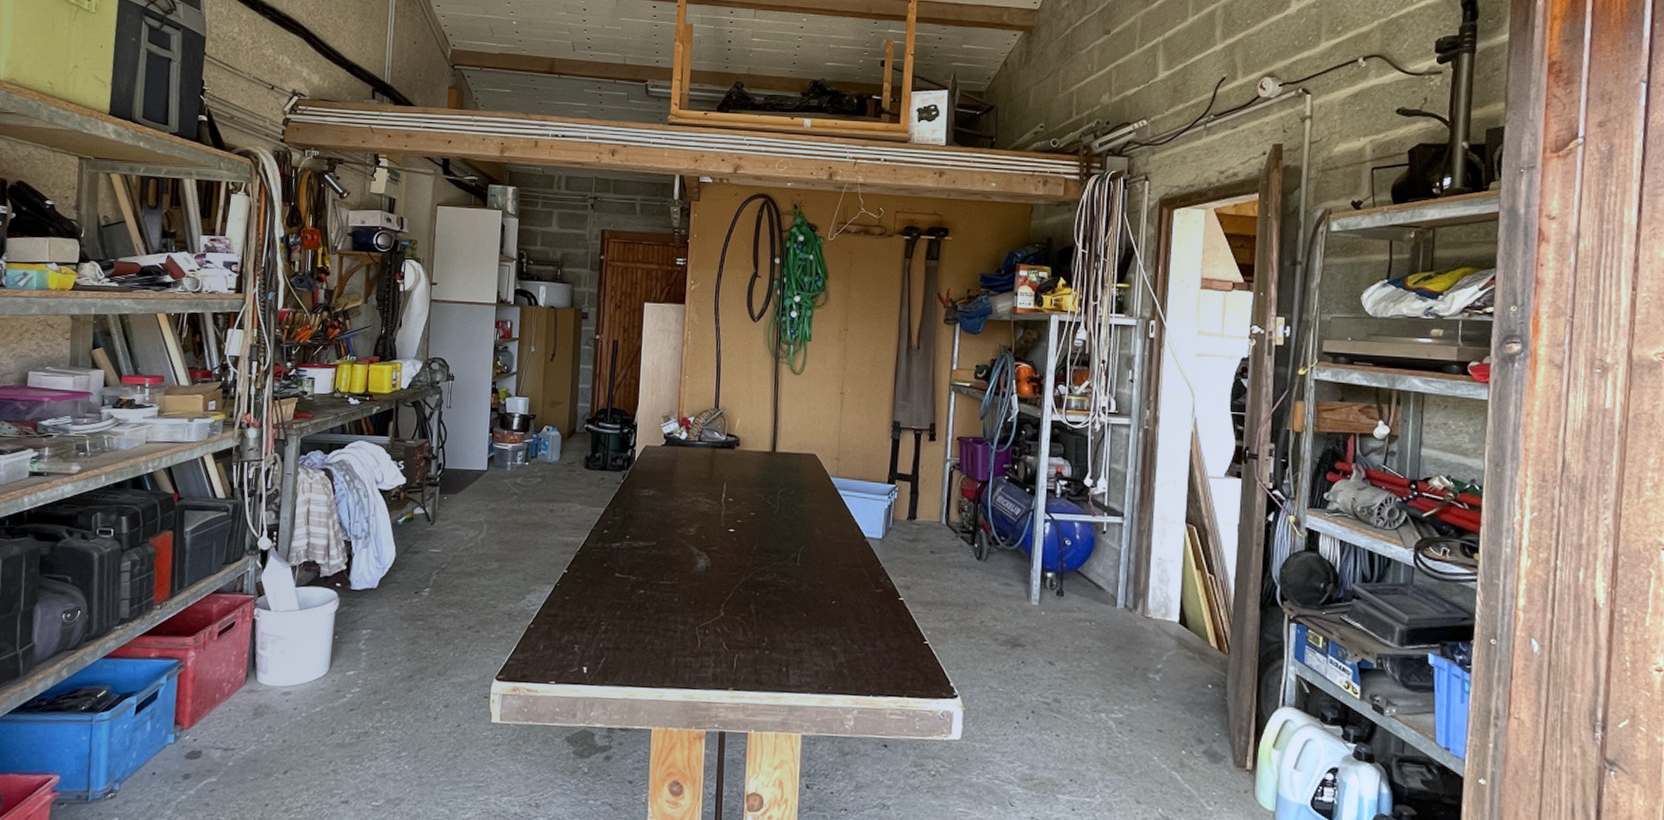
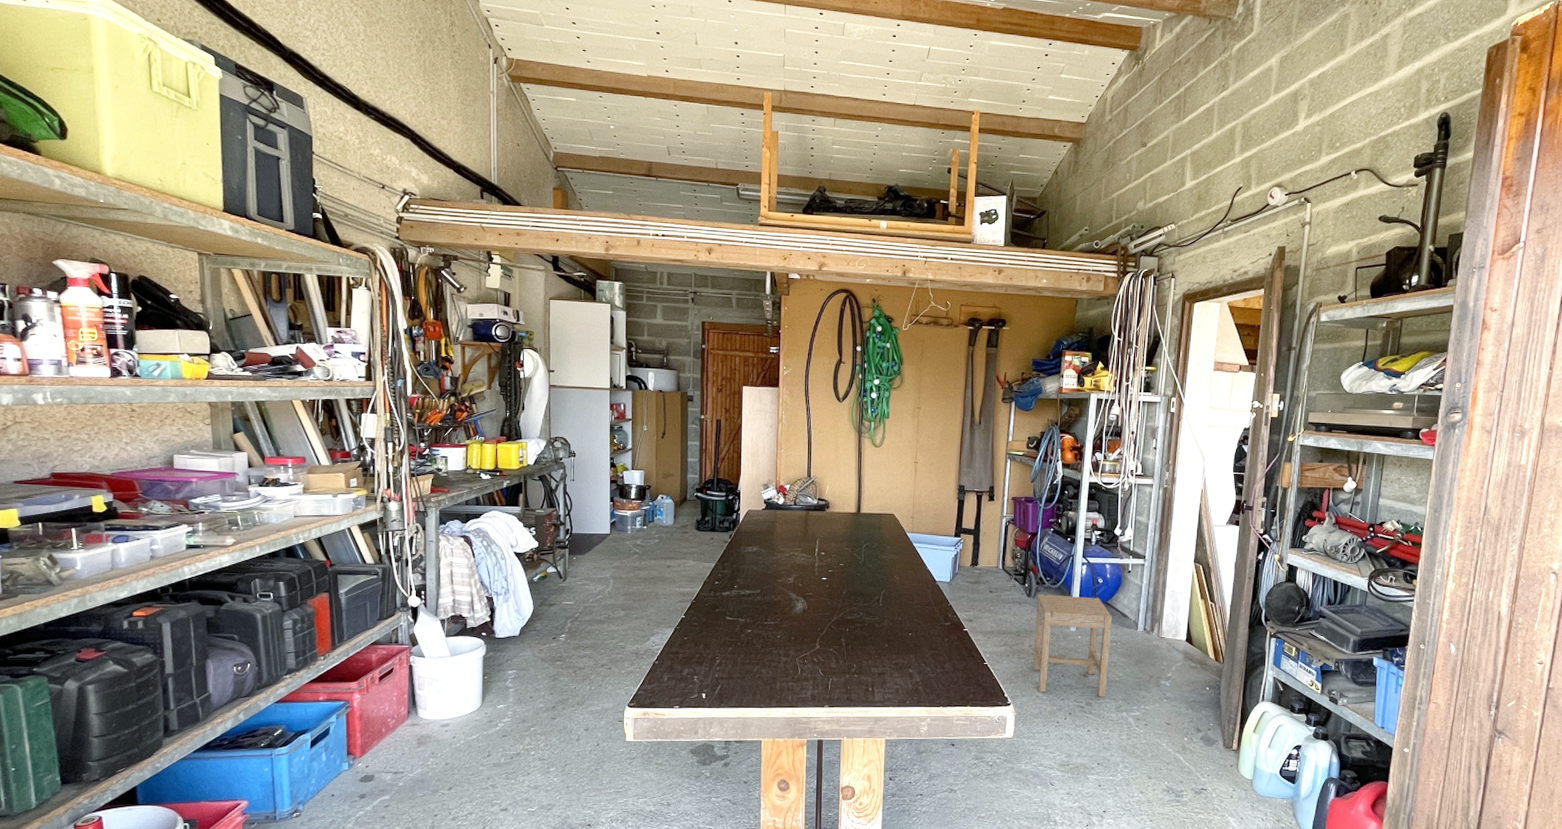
stool: none [984,557,1085,693] -> present [1032,594,1113,698]

